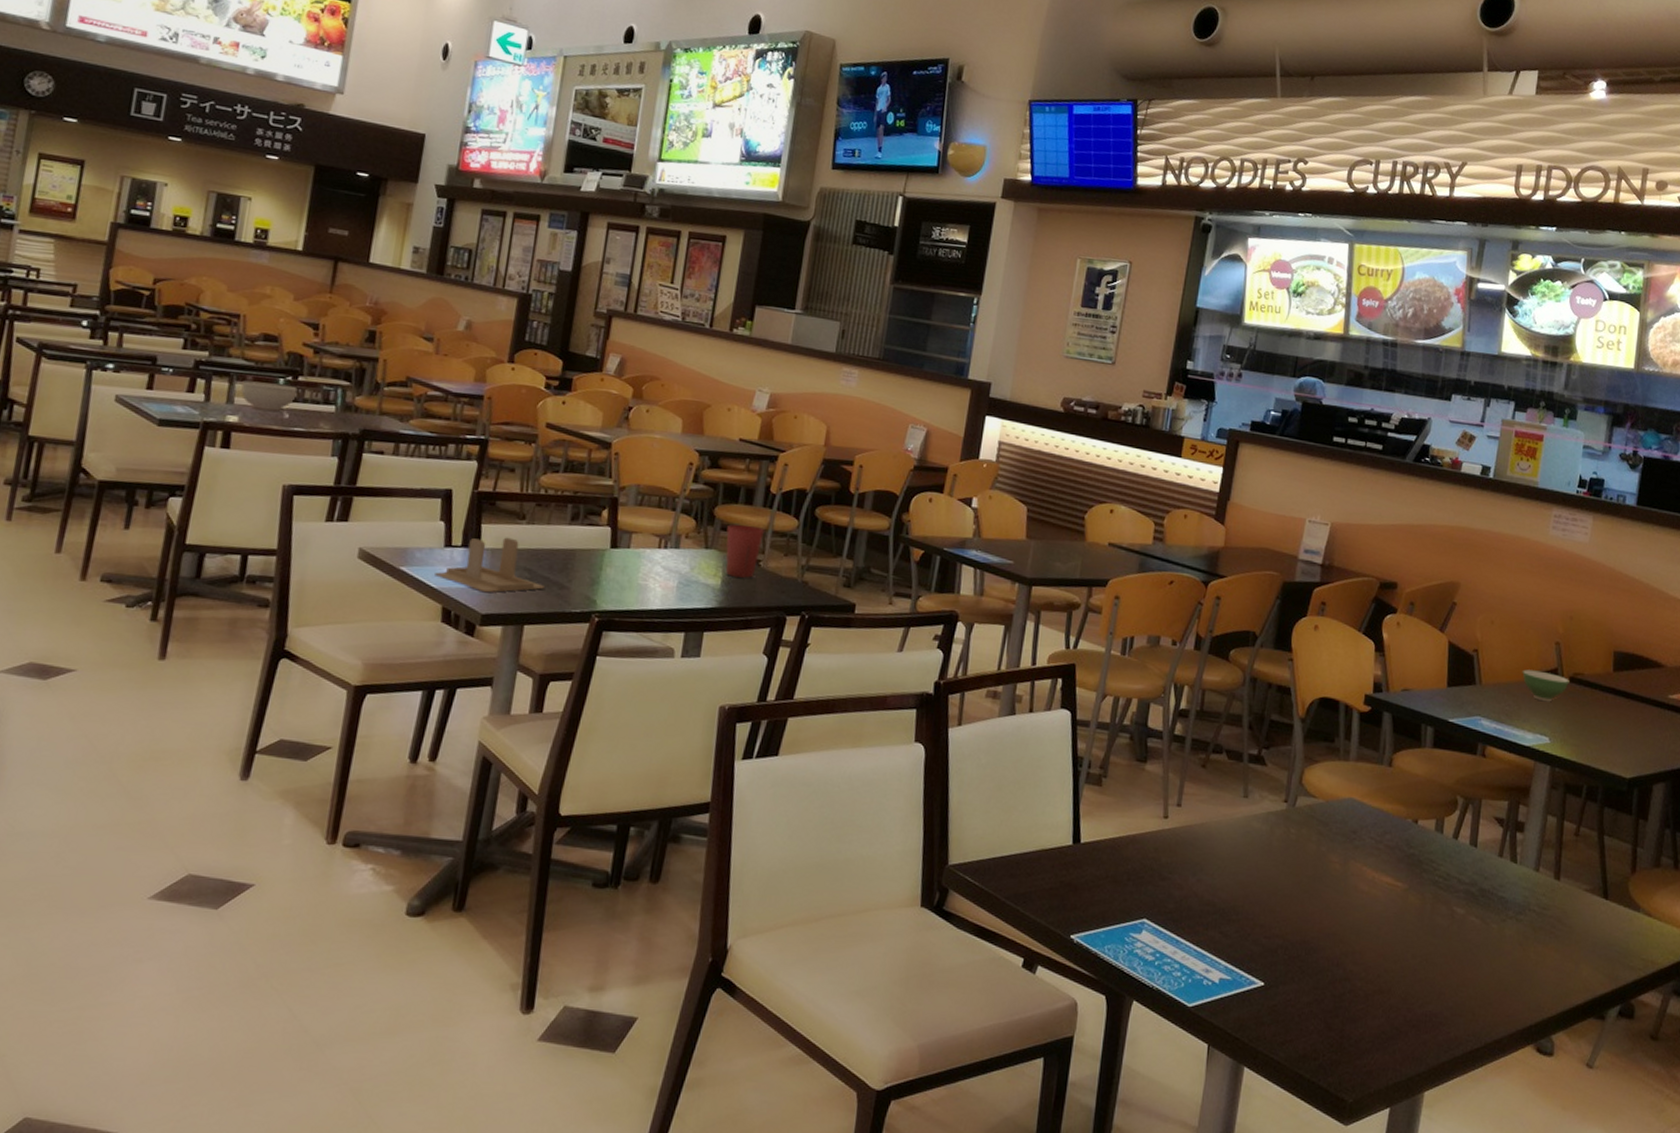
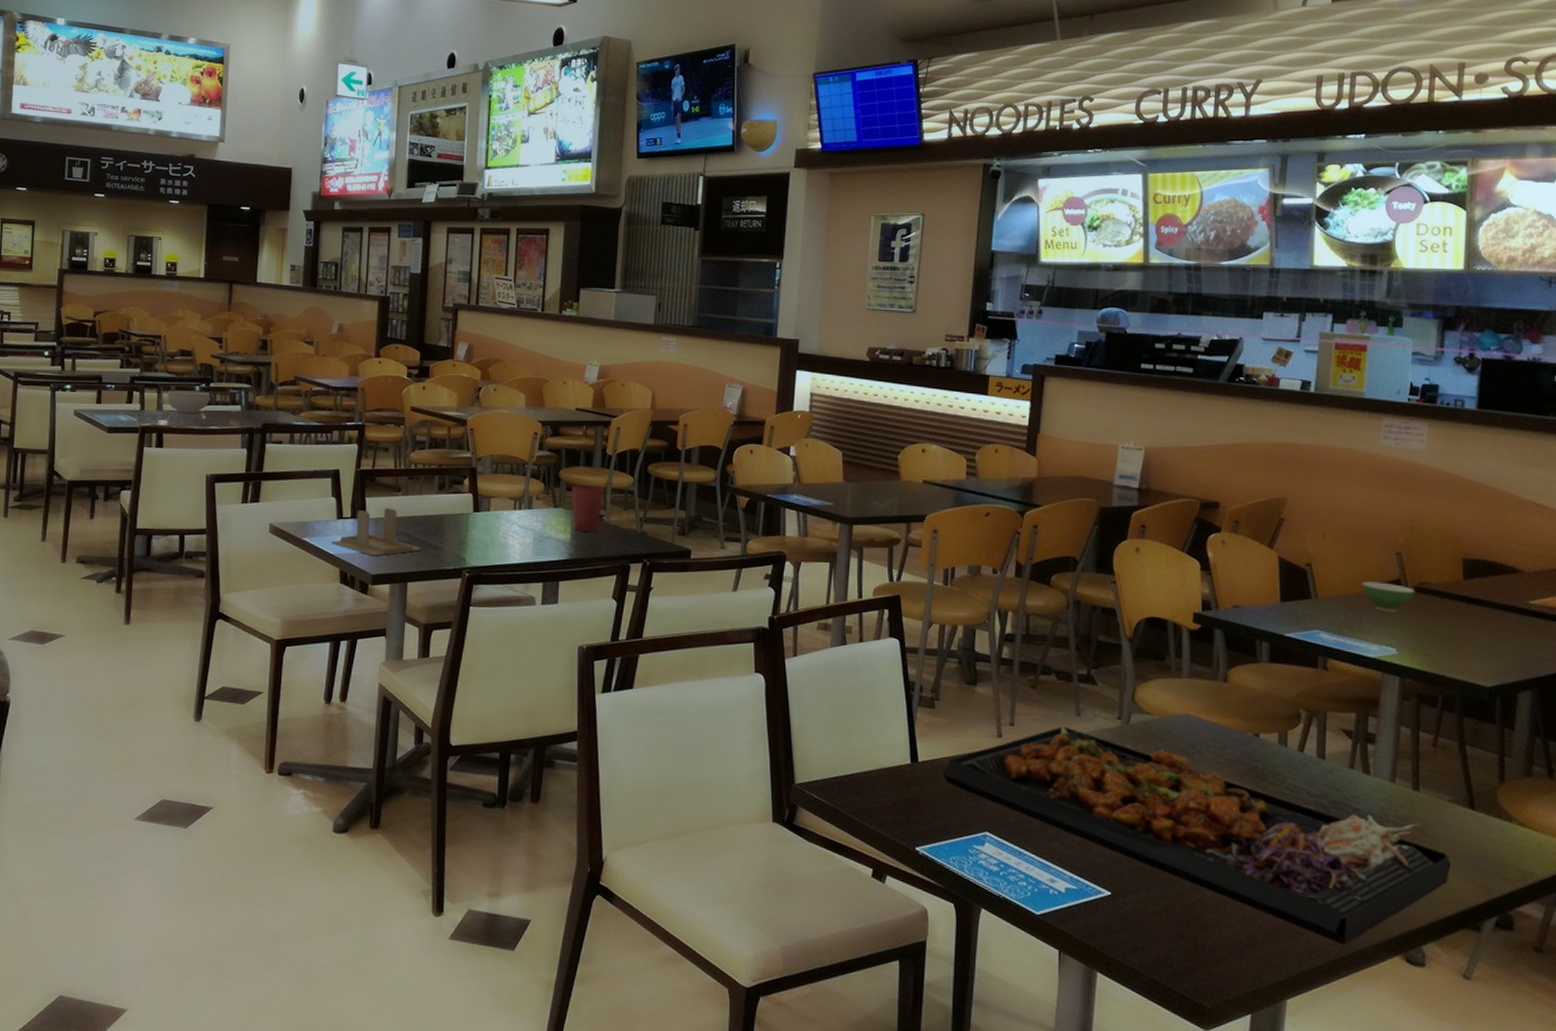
food tray: none [1104,808,1583,1036] -> present [942,726,1451,946]

